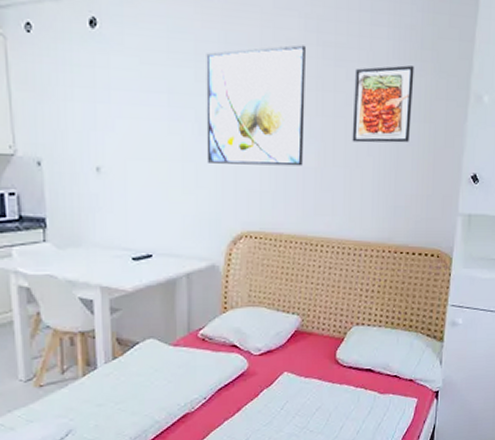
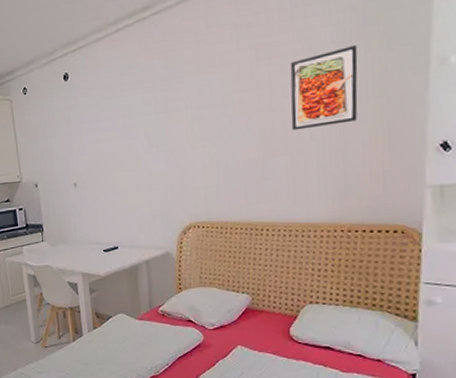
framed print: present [206,45,306,166] -> none [151,53,243,169]

